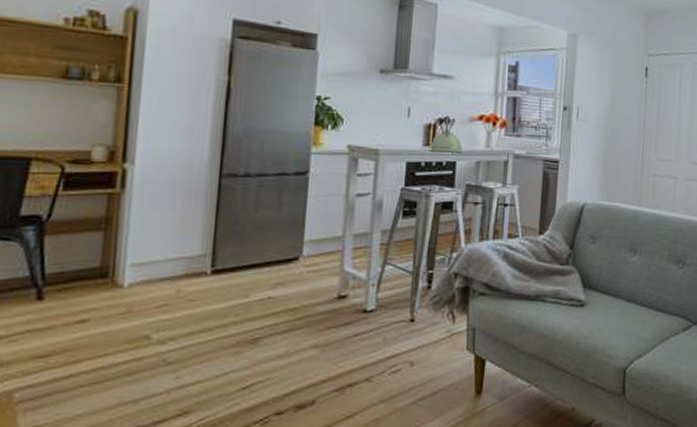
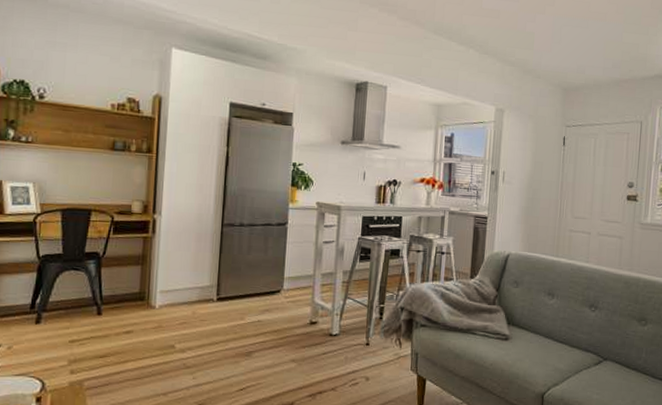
kettle: present [430,115,464,153] -> none [381,178,408,210]

